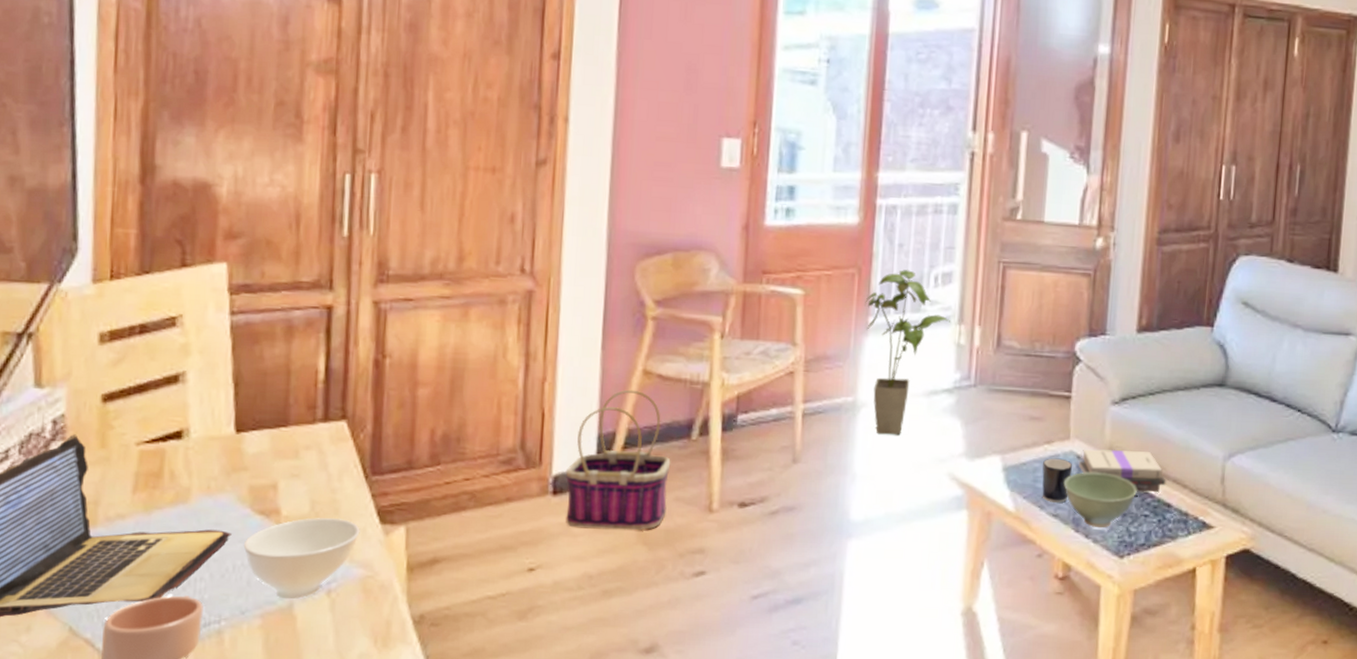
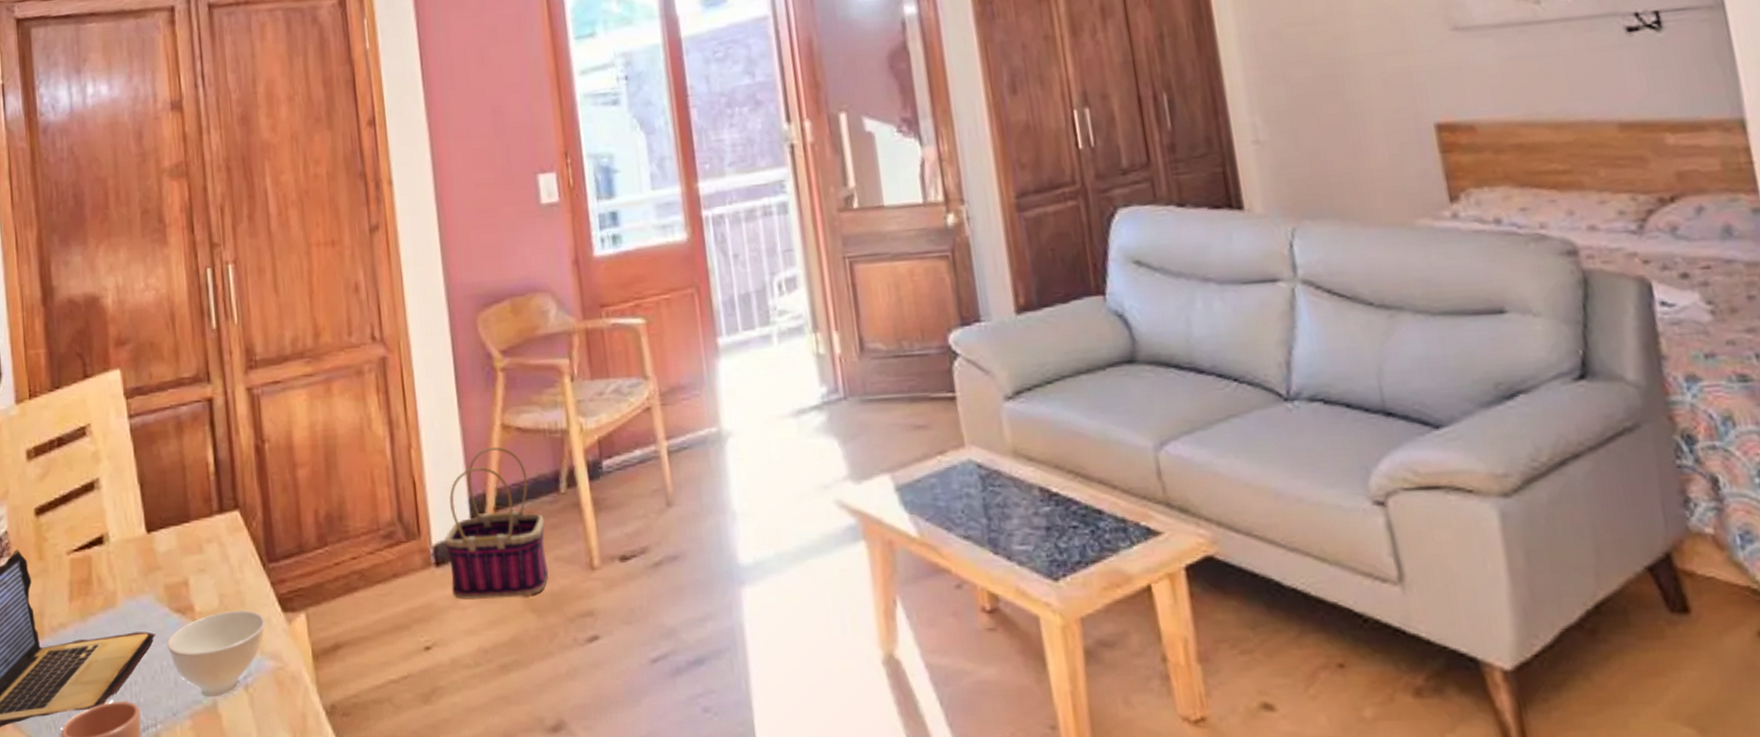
house plant: present [864,270,950,435] -> none [710,281,804,465]
mug: present [1042,458,1073,503] -> none [940,470,978,522]
bowl: present [1064,472,1137,528] -> none [969,481,1058,548]
books: present [1078,449,1166,493] -> none [980,449,1091,500]

